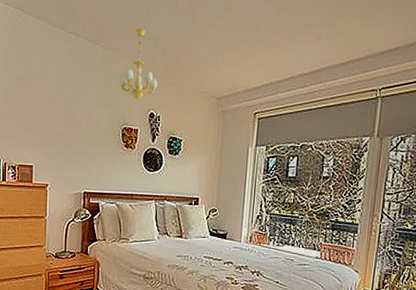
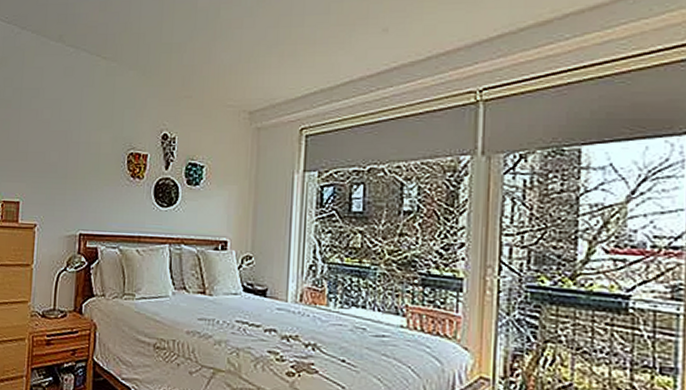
chandelier: present [118,28,158,101] -> none [124,35,173,121]

